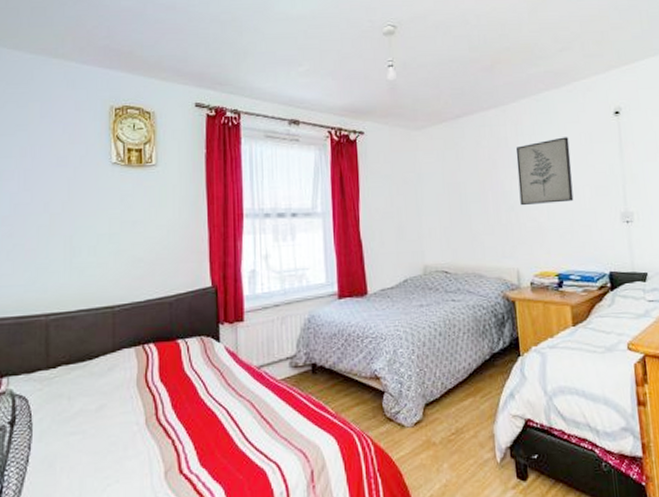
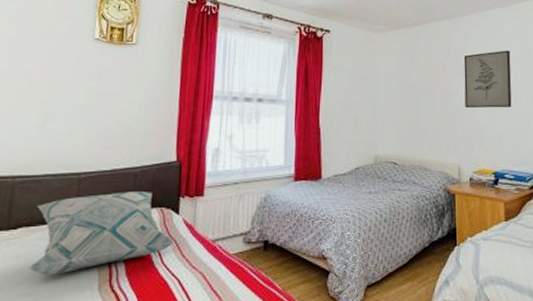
decorative pillow: none [72,321,218,413] -> present [27,192,174,275]

